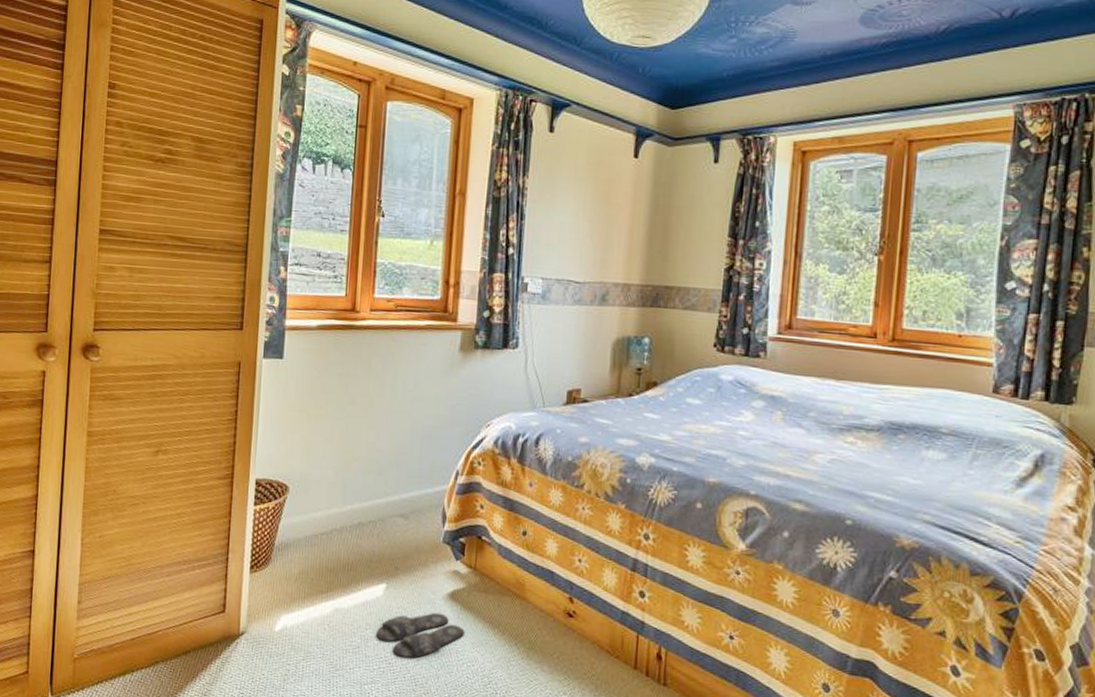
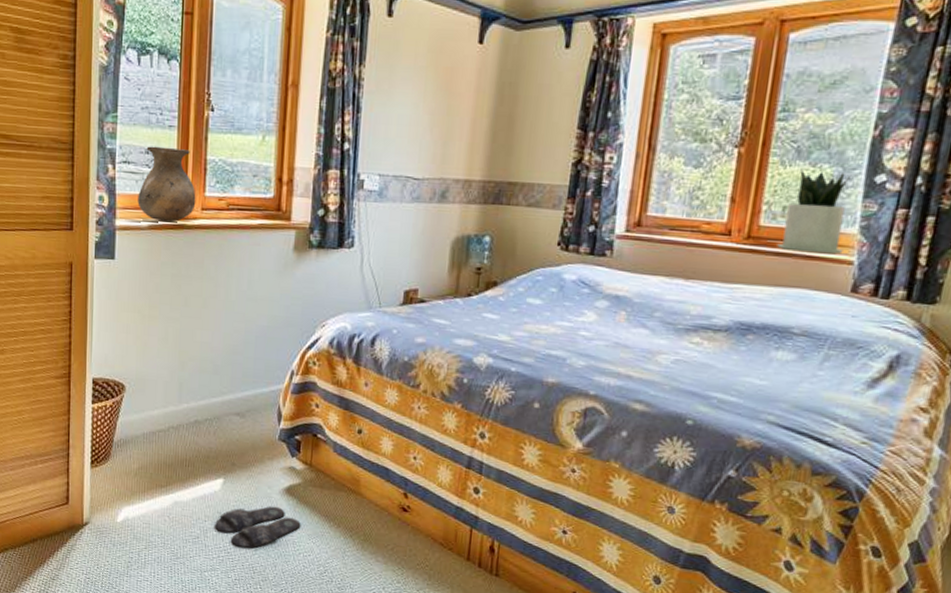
vase: none [308,249,366,323] -> present [137,146,196,223]
planter: none [920,276,984,357] -> present [777,169,852,255]

